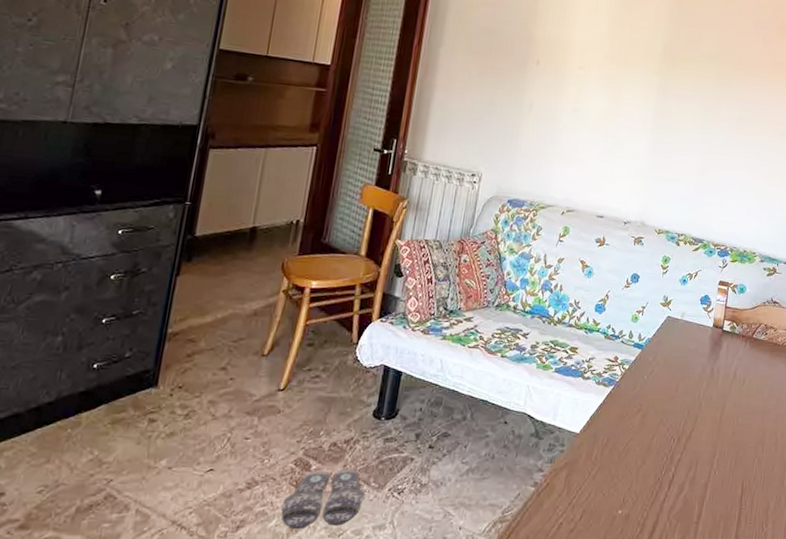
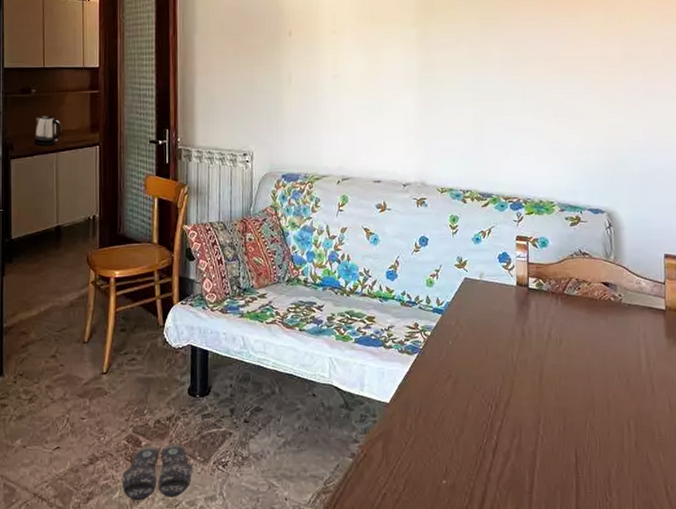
kettle: none [240,106,278,140] -> present [33,115,62,146]

